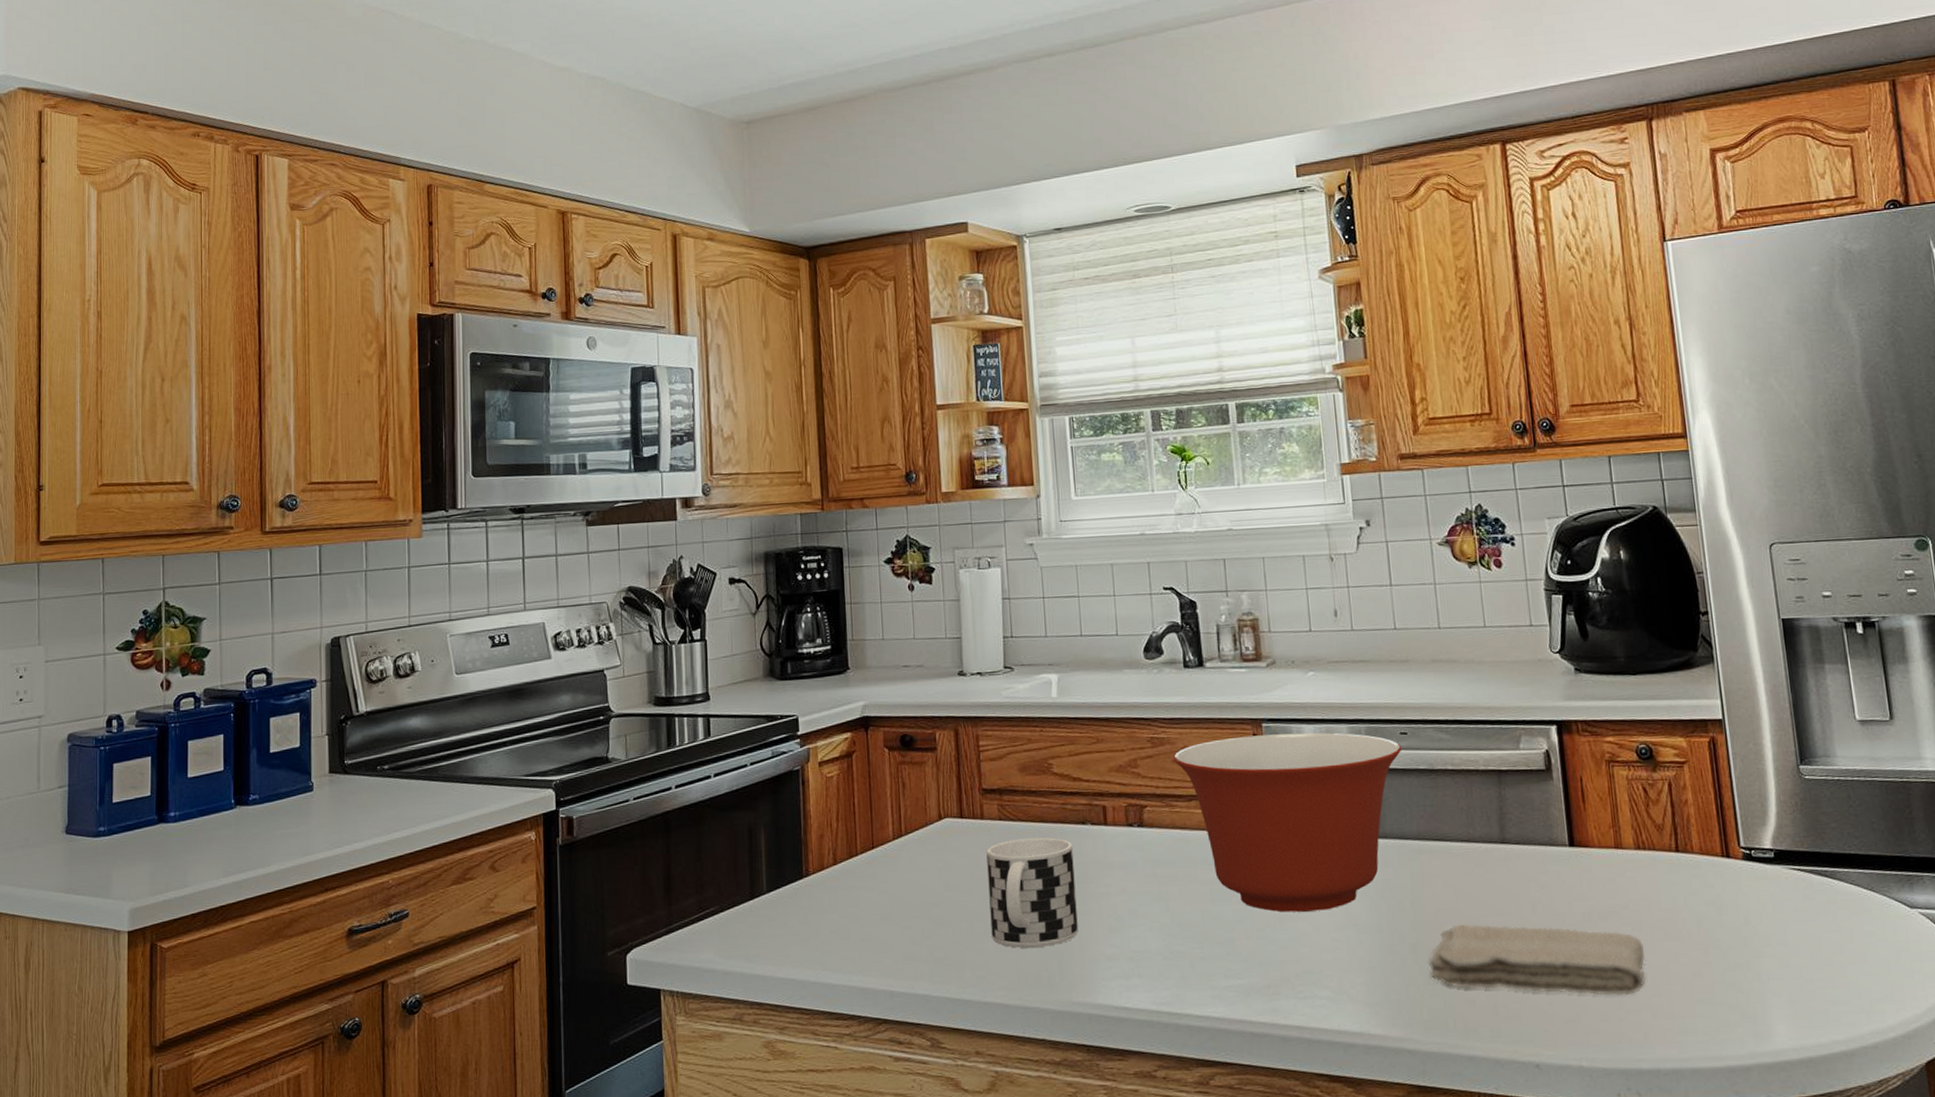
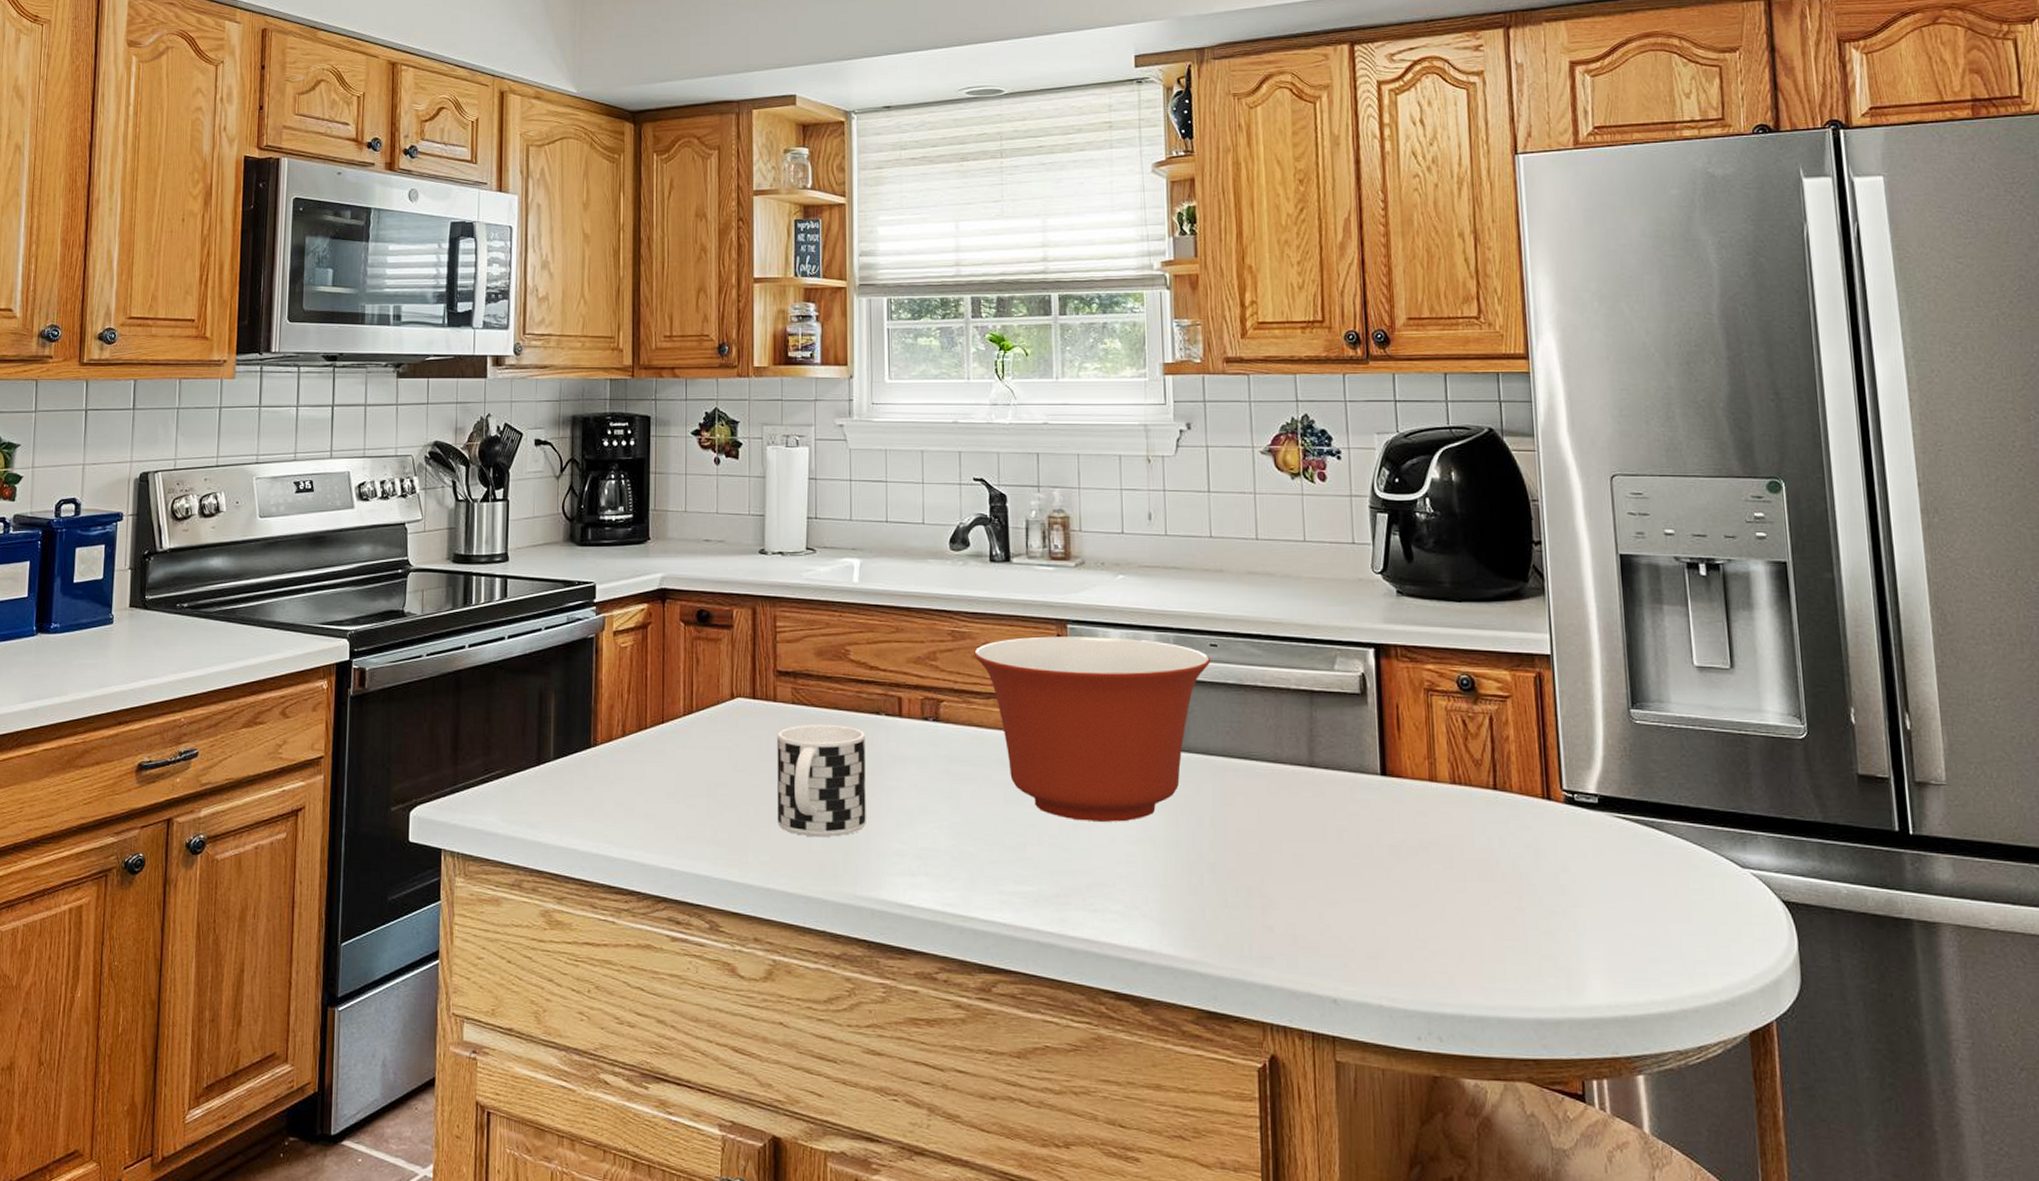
washcloth: present [1428,924,1646,995] -> none [1225,847,1454,935]

